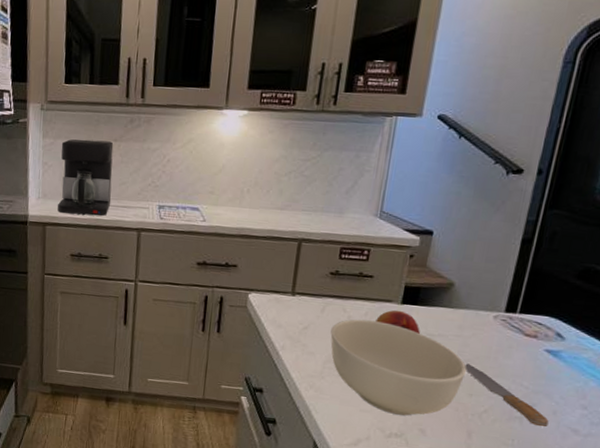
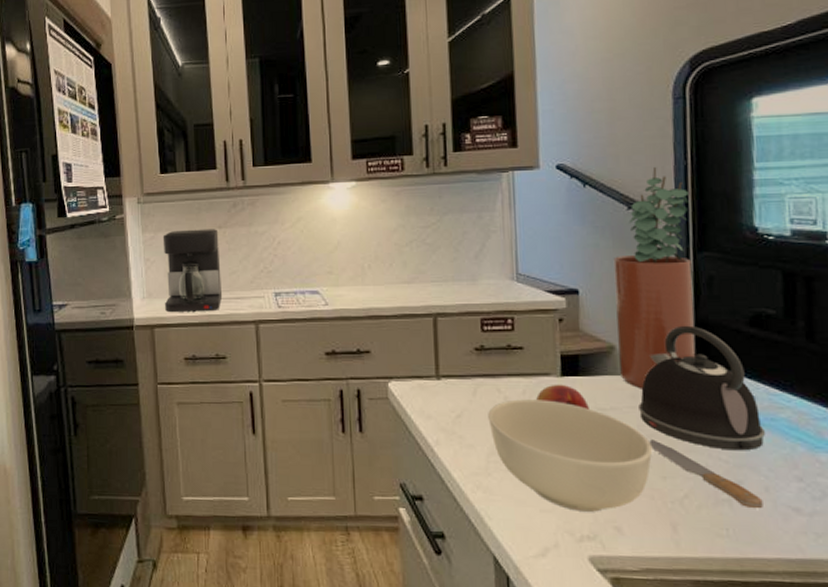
vase: none [453,127,554,322] -> present [613,167,696,389]
kettle: none [462,271,566,381] -> present [639,325,765,451]

